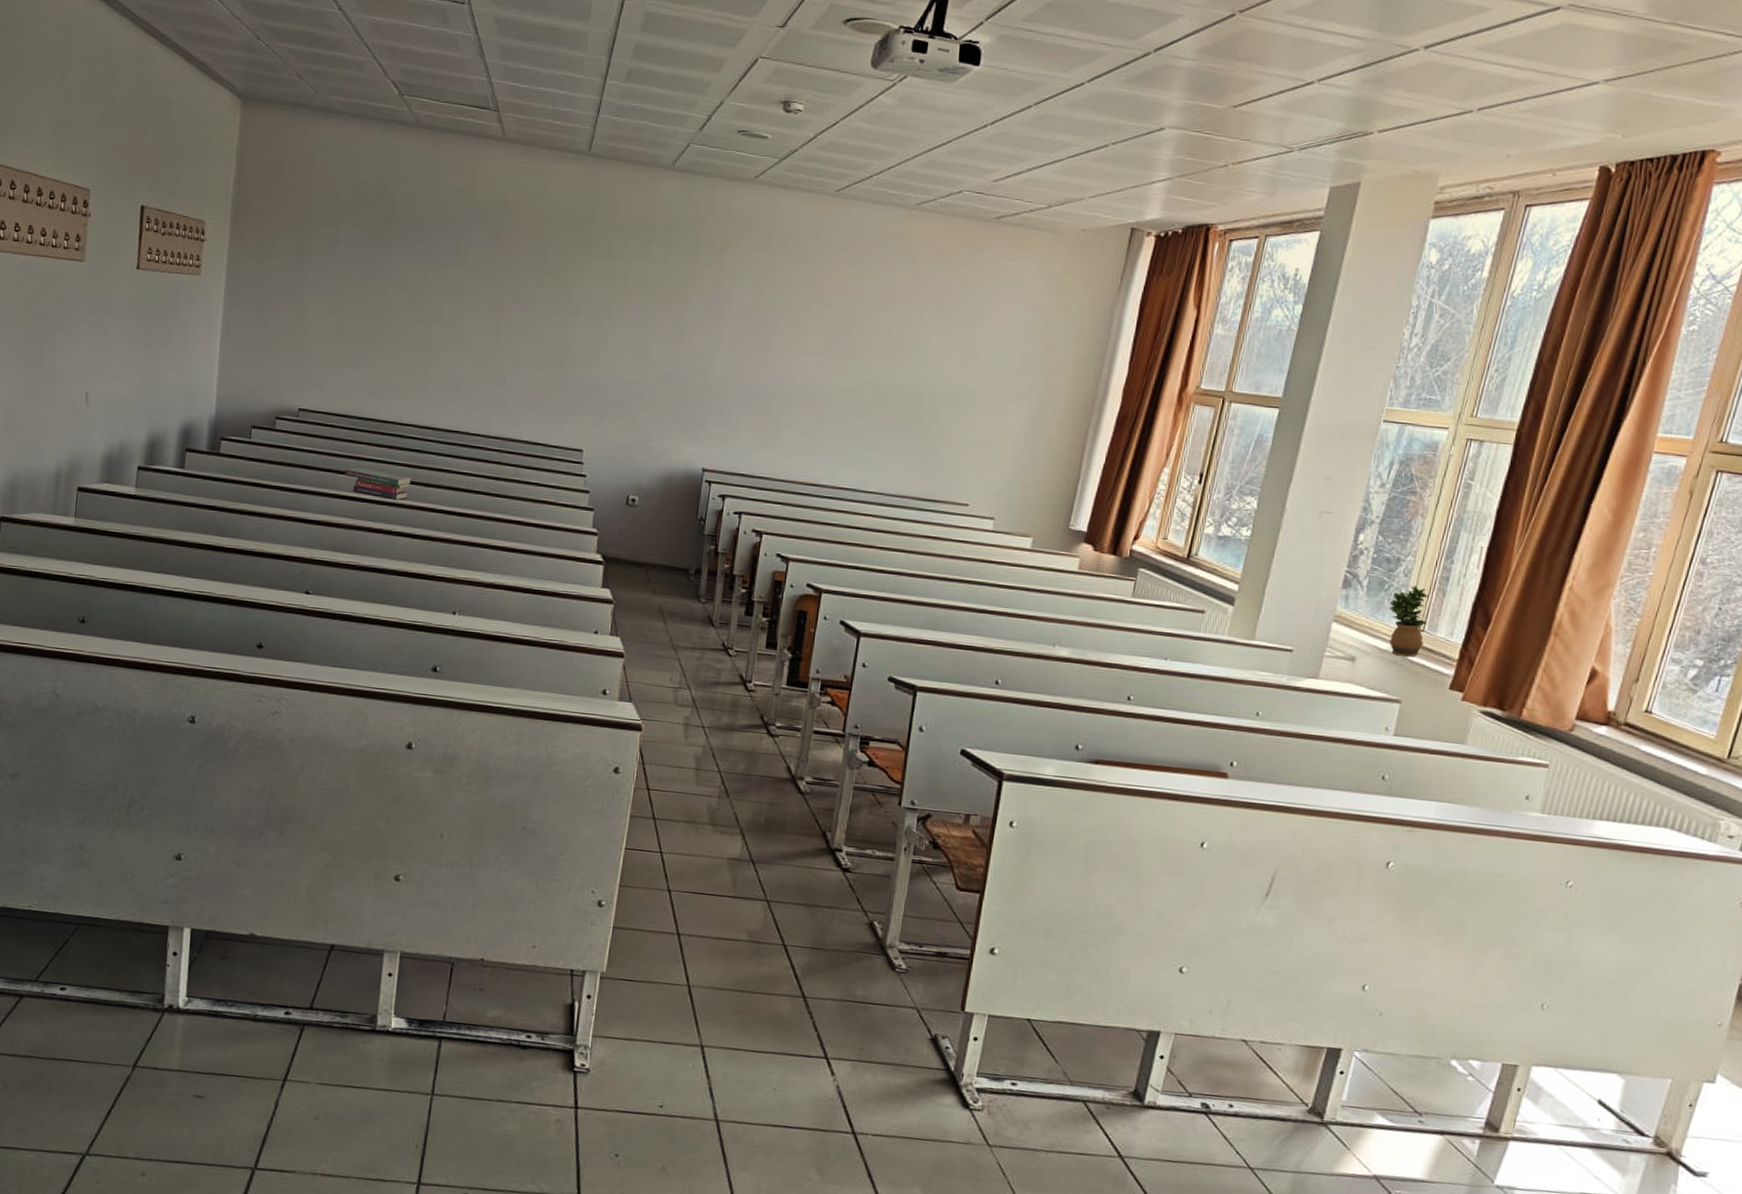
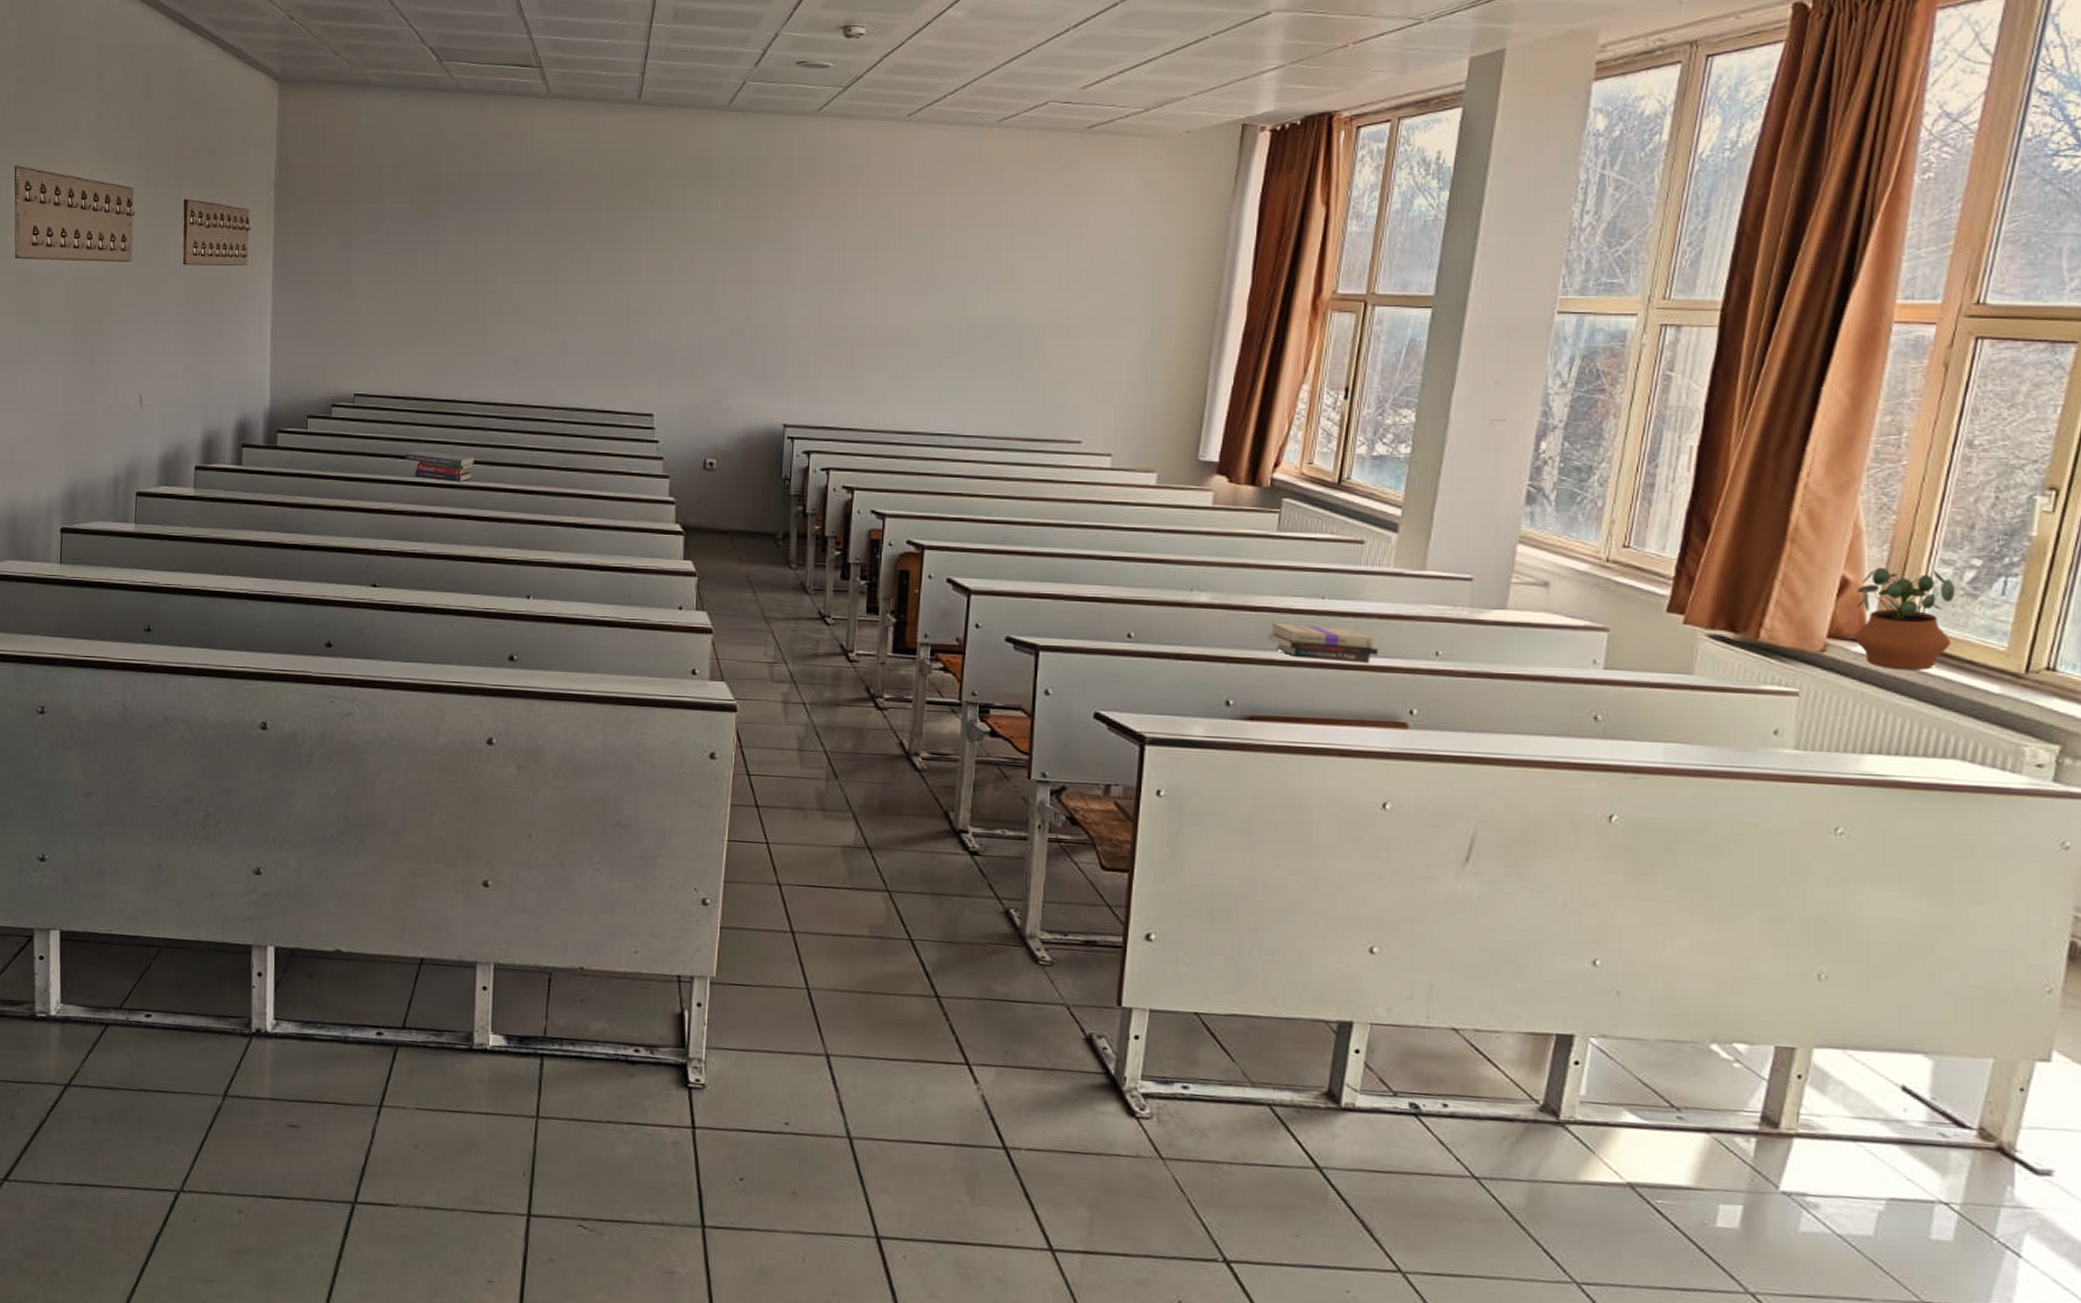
books: none [1116,678,1209,719] -> present [1268,622,1378,664]
potted plant: present [1389,585,1429,657] -> none [1584,496,1633,578]
potted plant: none [1597,661,1680,751] -> present [1854,567,1956,670]

